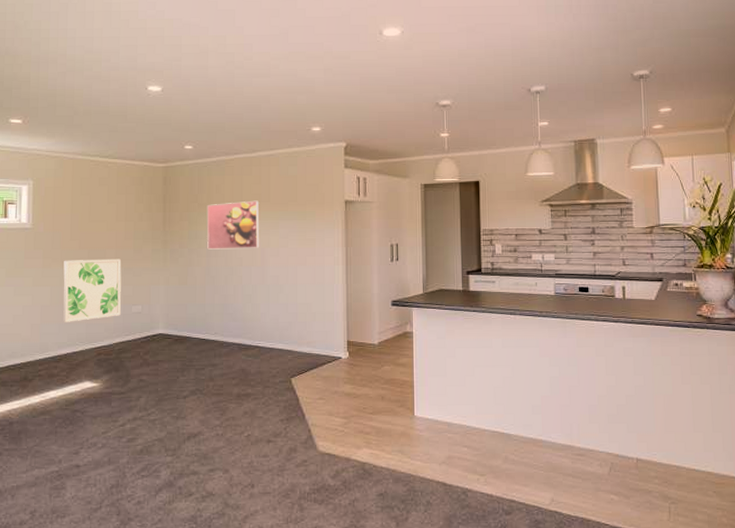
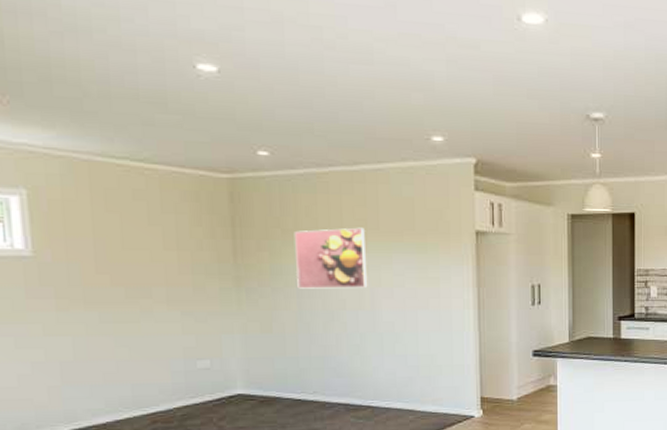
wall art: present [63,258,122,322] -> none [89,299,181,383]

